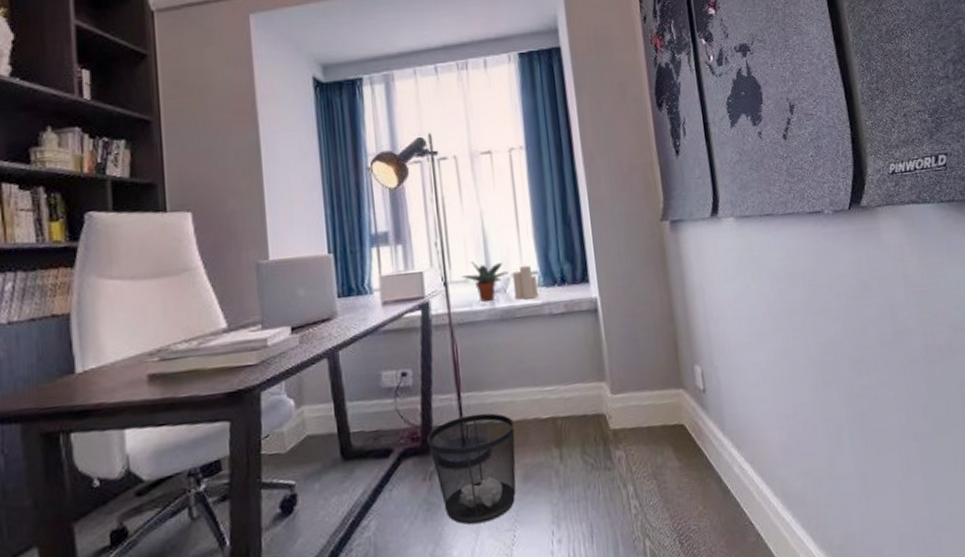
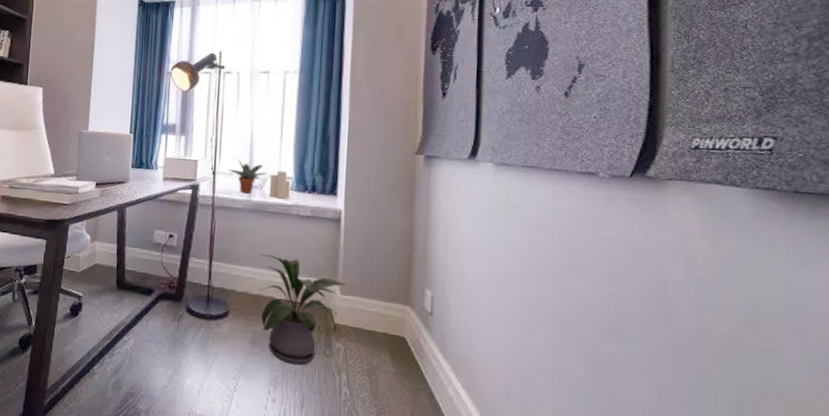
waste bin: present [427,413,516,525] -> none [180,279,251,367]
house plant: none [516,366,616,492] -> present [259,254,346,366]

